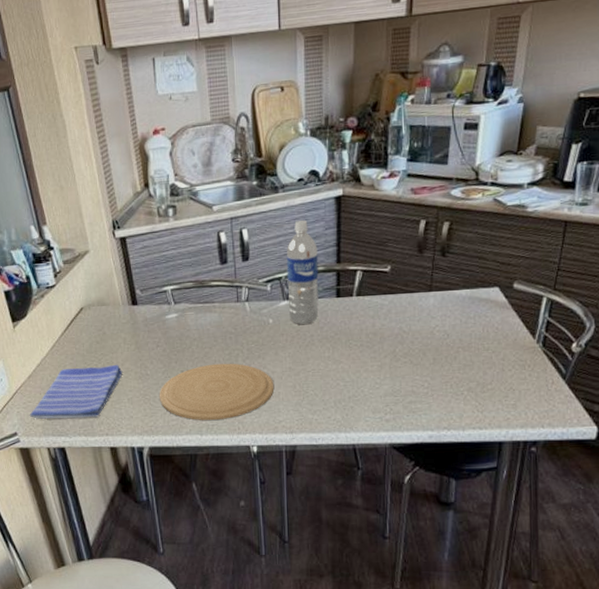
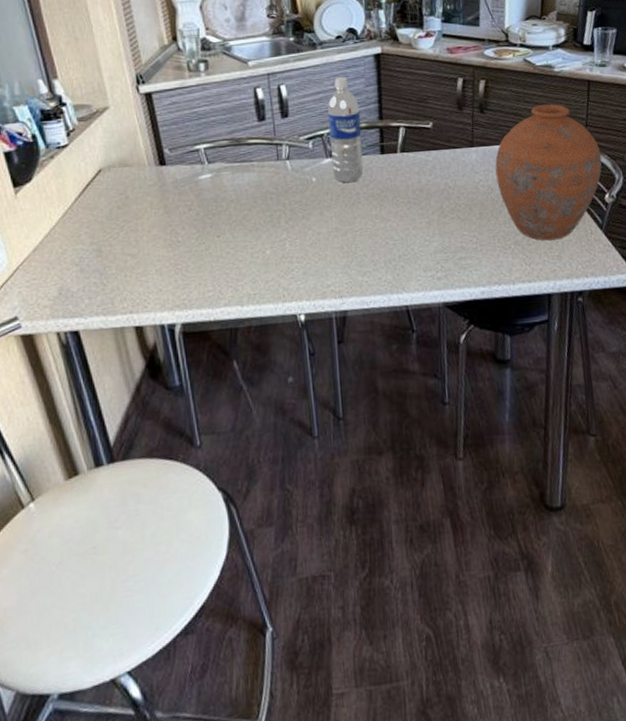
dish towel: present [29,364,123,419] -> none [33,231,150,299]
plate: present [159,363,275,420] -> none [192,225,321,290]
vase: none [453,246,572,389] -> present [495,103,602,241]

